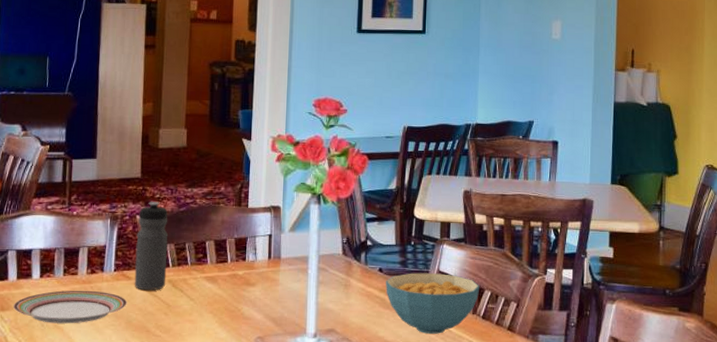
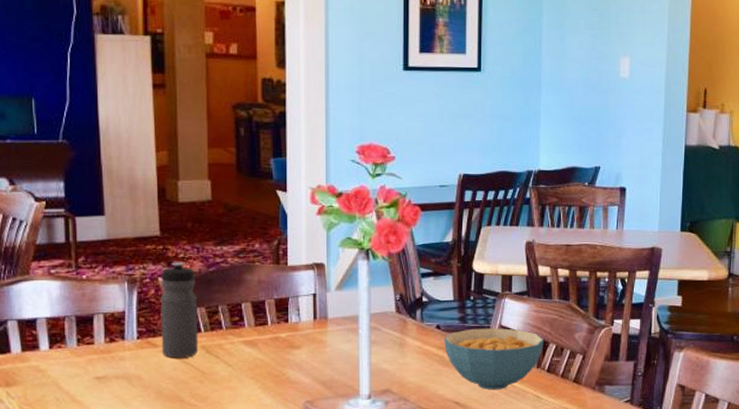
plate: present [14,290,127,324] -> none [21,360,155,397]

